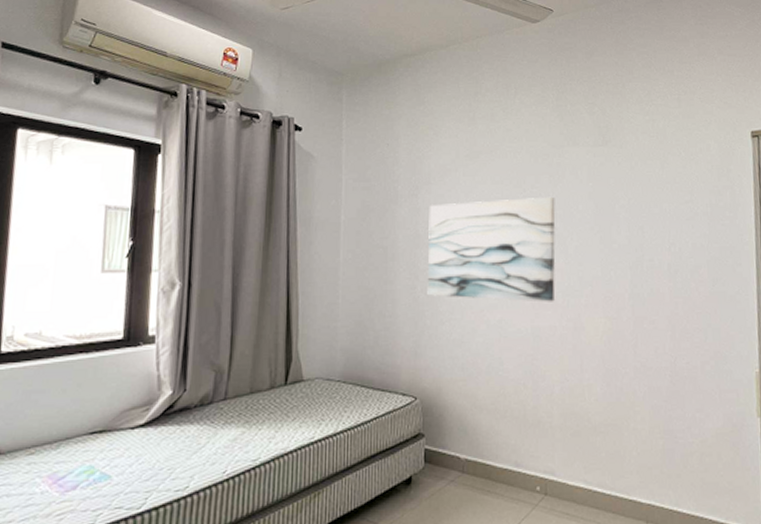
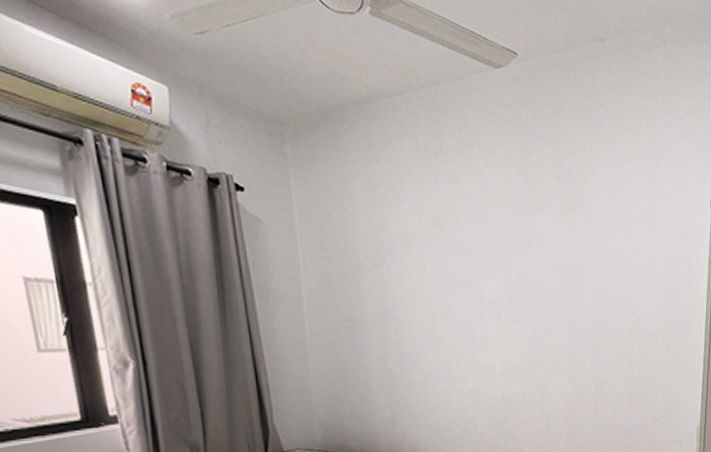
wall art: present [427,196,556,302] -> none [395,266,524,371]

